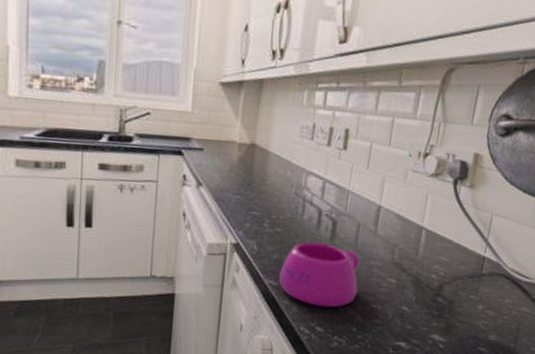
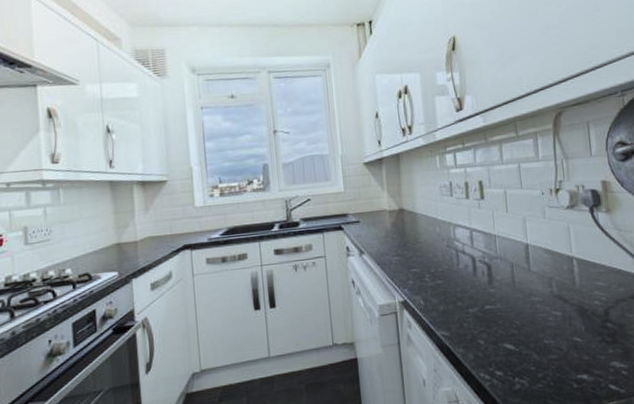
bowl: present [279,241,360,308] -> none [449,287,527,350]

